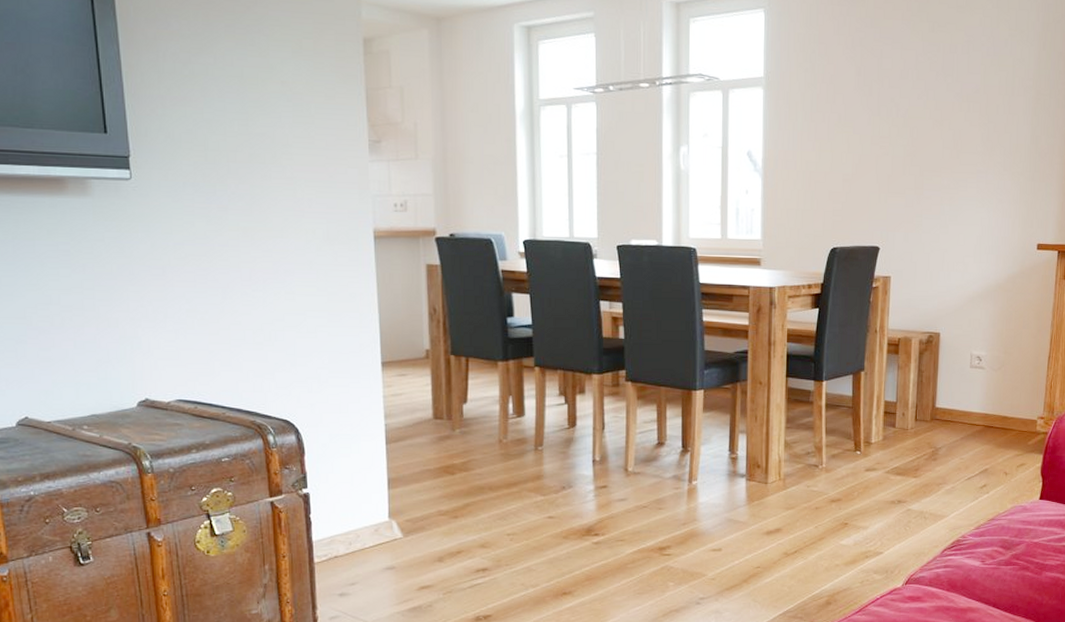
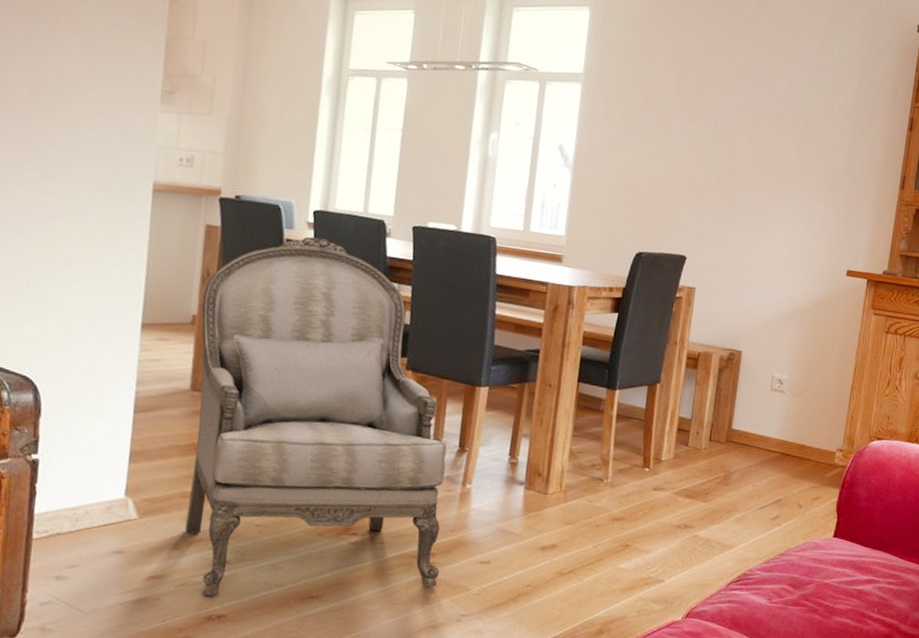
armchair: none [433,265,676,599] -> present [184,236,447,596]

